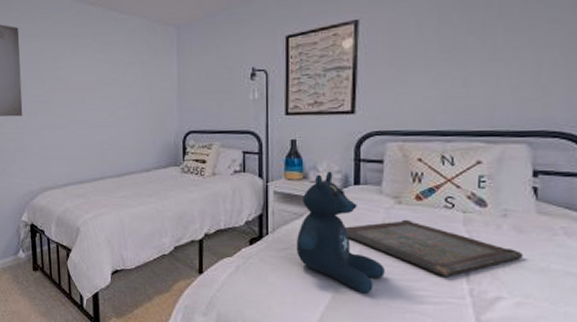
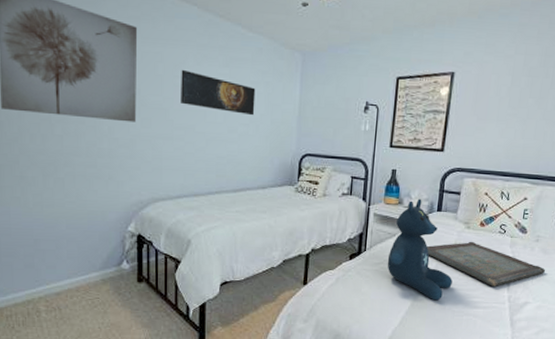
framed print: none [59,60,133,98] -> present [181,69,256,116]

